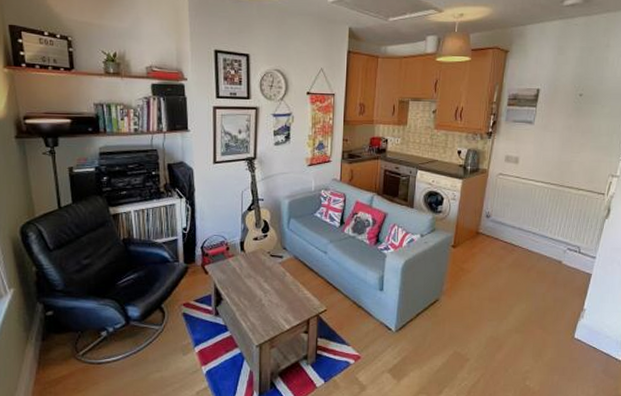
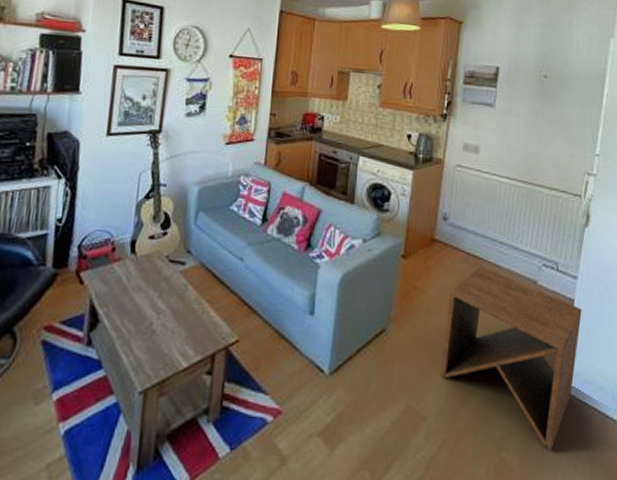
side table: none [480,251,597,379] -> present [439,266,582,450]

